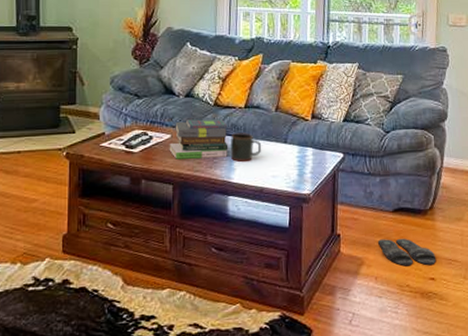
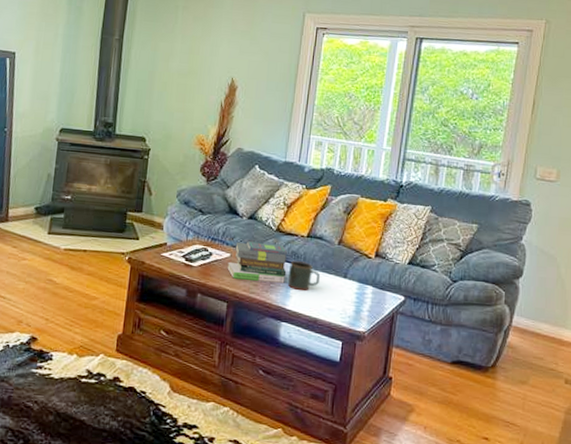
slippers: present [378,238,436,267] -> none [432,389,493,425]

